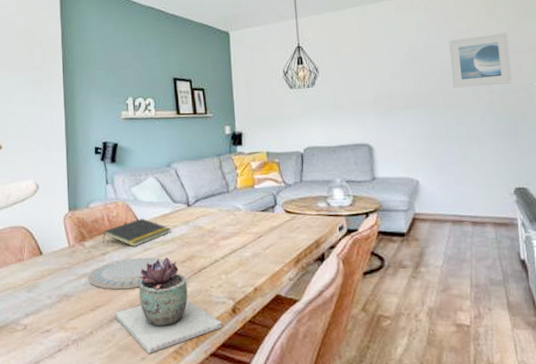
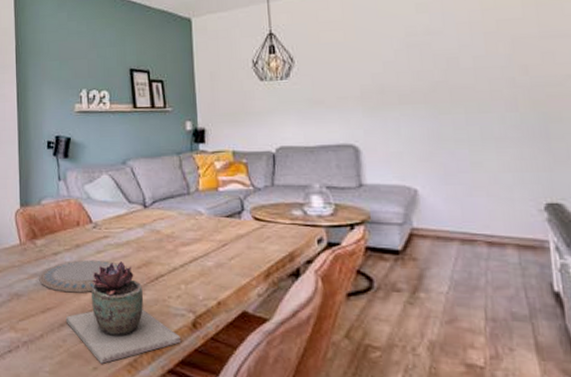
notepad: present [102,218,172,247] -> none [54,218,127,248]
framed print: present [449,33,513,88] -> none [457,14,543,81]

